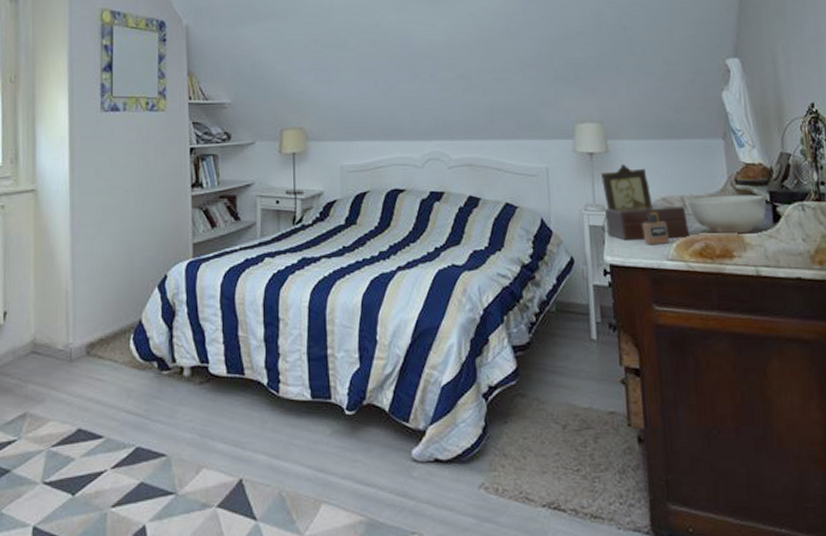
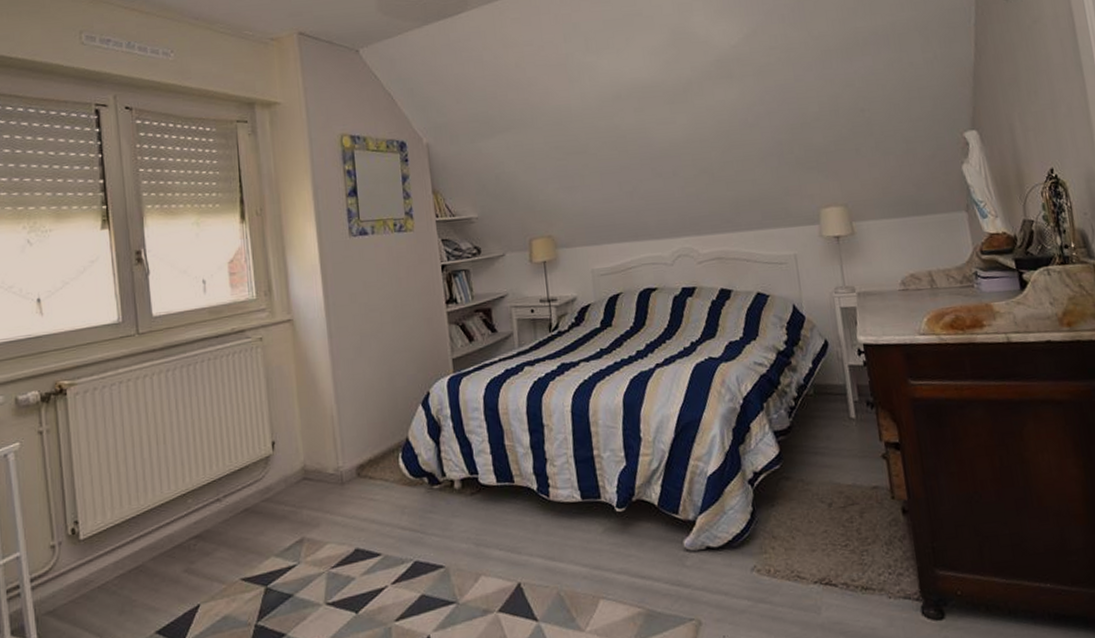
photo frame: present [601,164,652,232] -> none [849,245,901,313]
jewelry box: present [604,204,691,241] -> none [854,280,940,320]
perfume: present [642,214,670,245] -> none [892,290,921,322]
bowl: present [687,194,767,234] -> none [935,263,1013,305]

